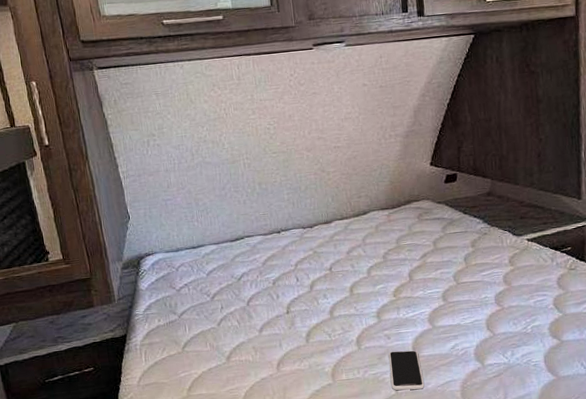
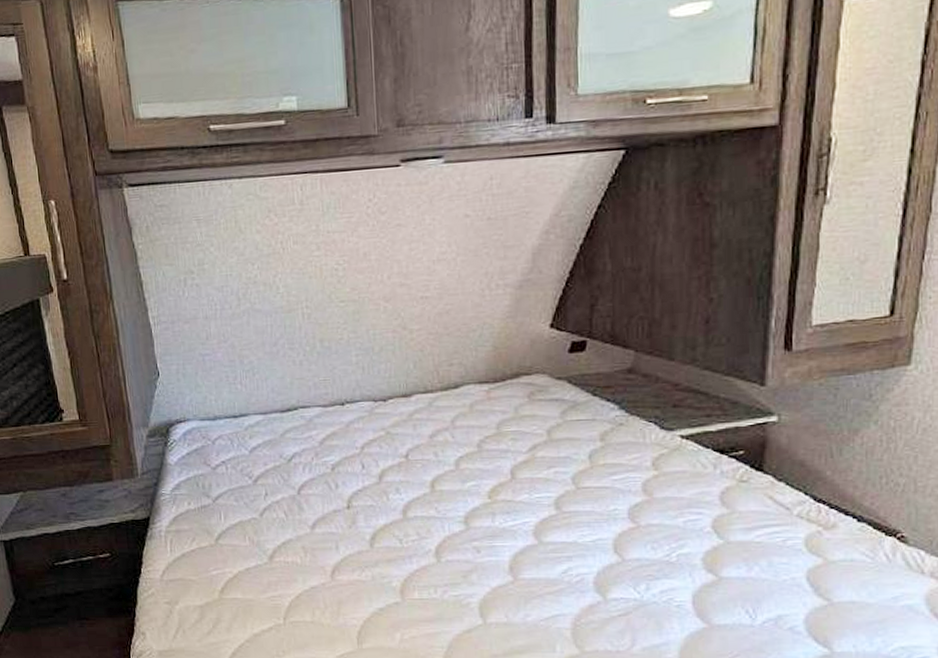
smartphone: present [388,350,425,391] -> none [477,569,523,622]

